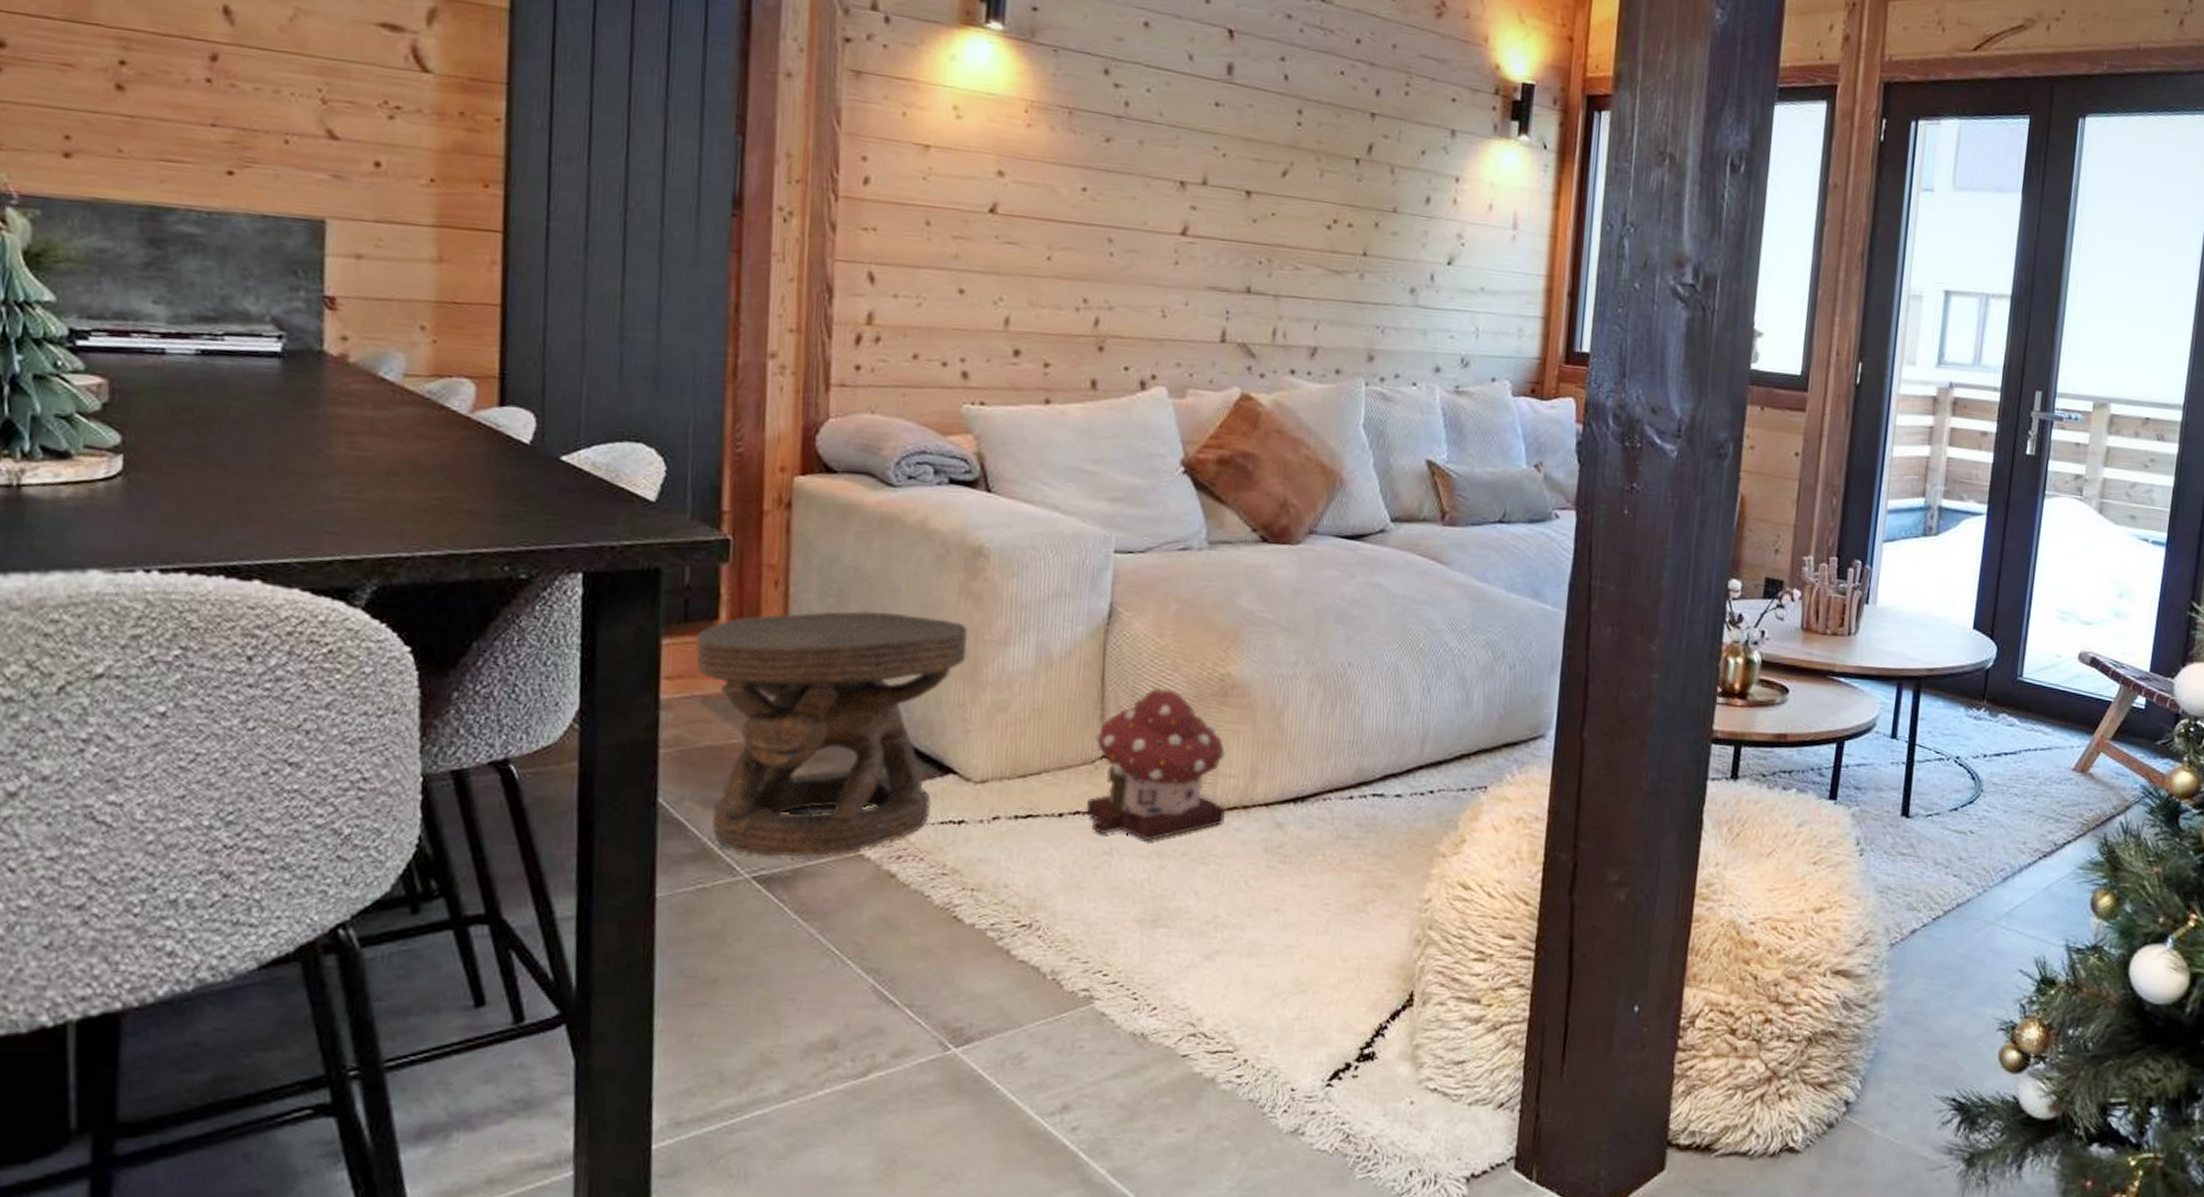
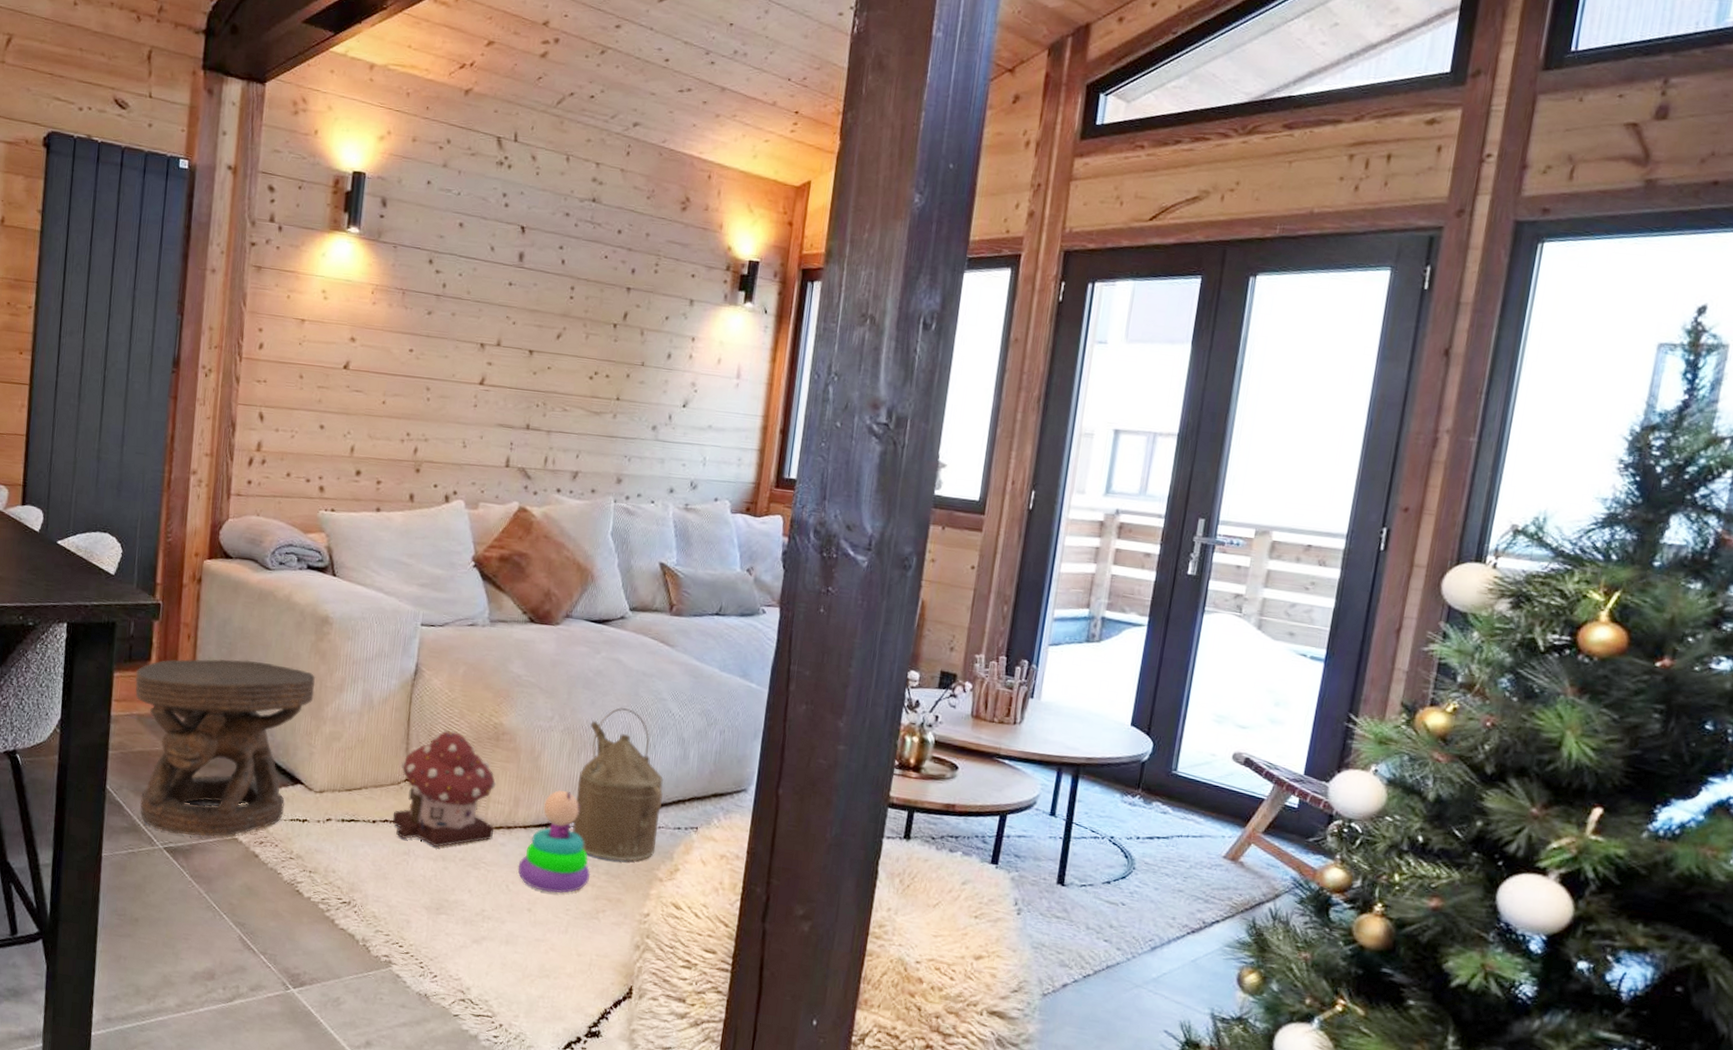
stacking toy: none [1259,754,1355,885] -> present [517,790,591,894]
watering can: none [1329,644,1442,837] -> present [573,707,664,861]

